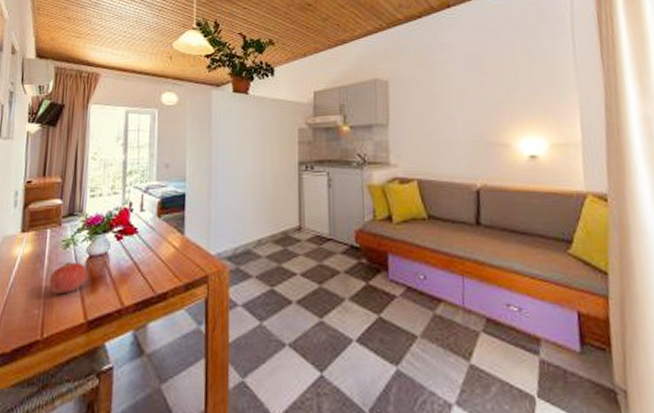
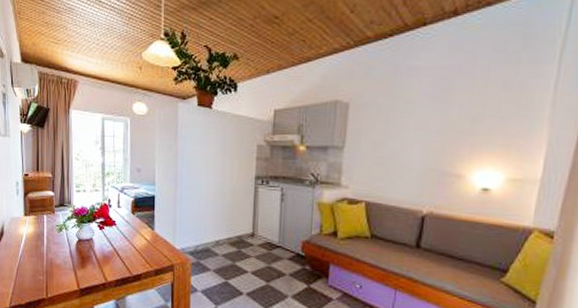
fruit: present [49,261,88,293] -> none [49,242,78,267]

